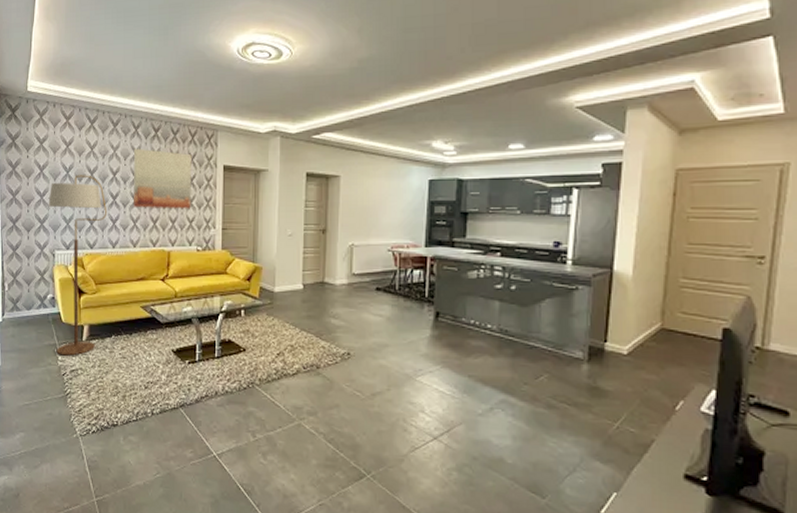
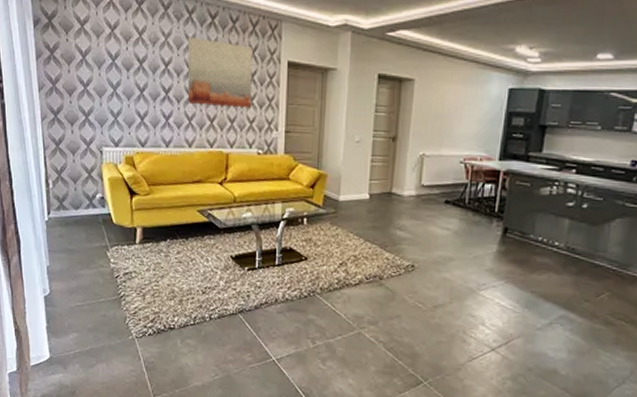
floor lamp: present [48,175,108,356] -> none [93,64,160,259]

